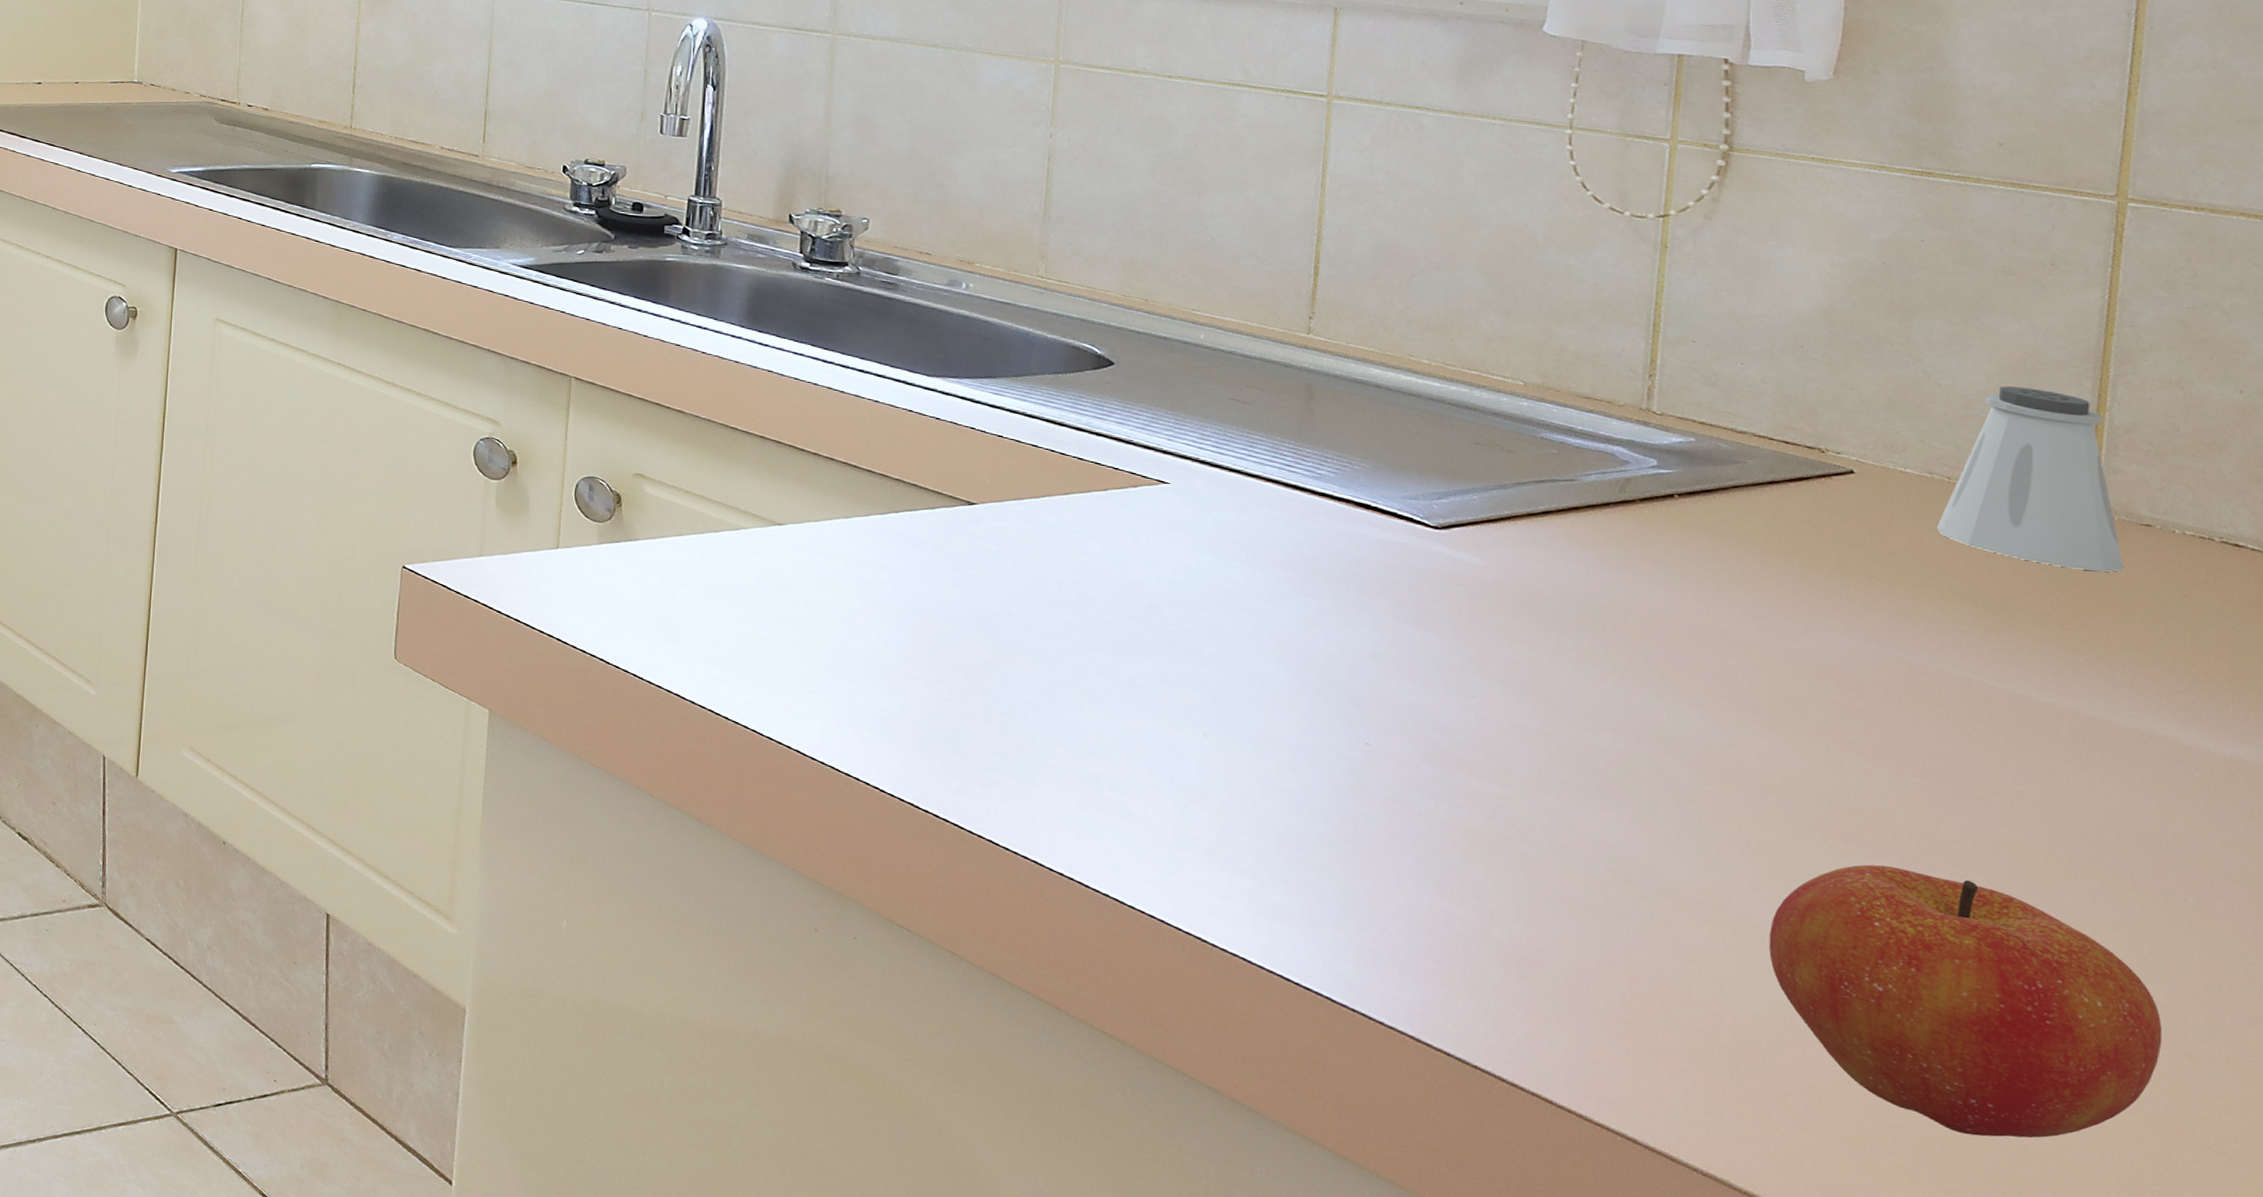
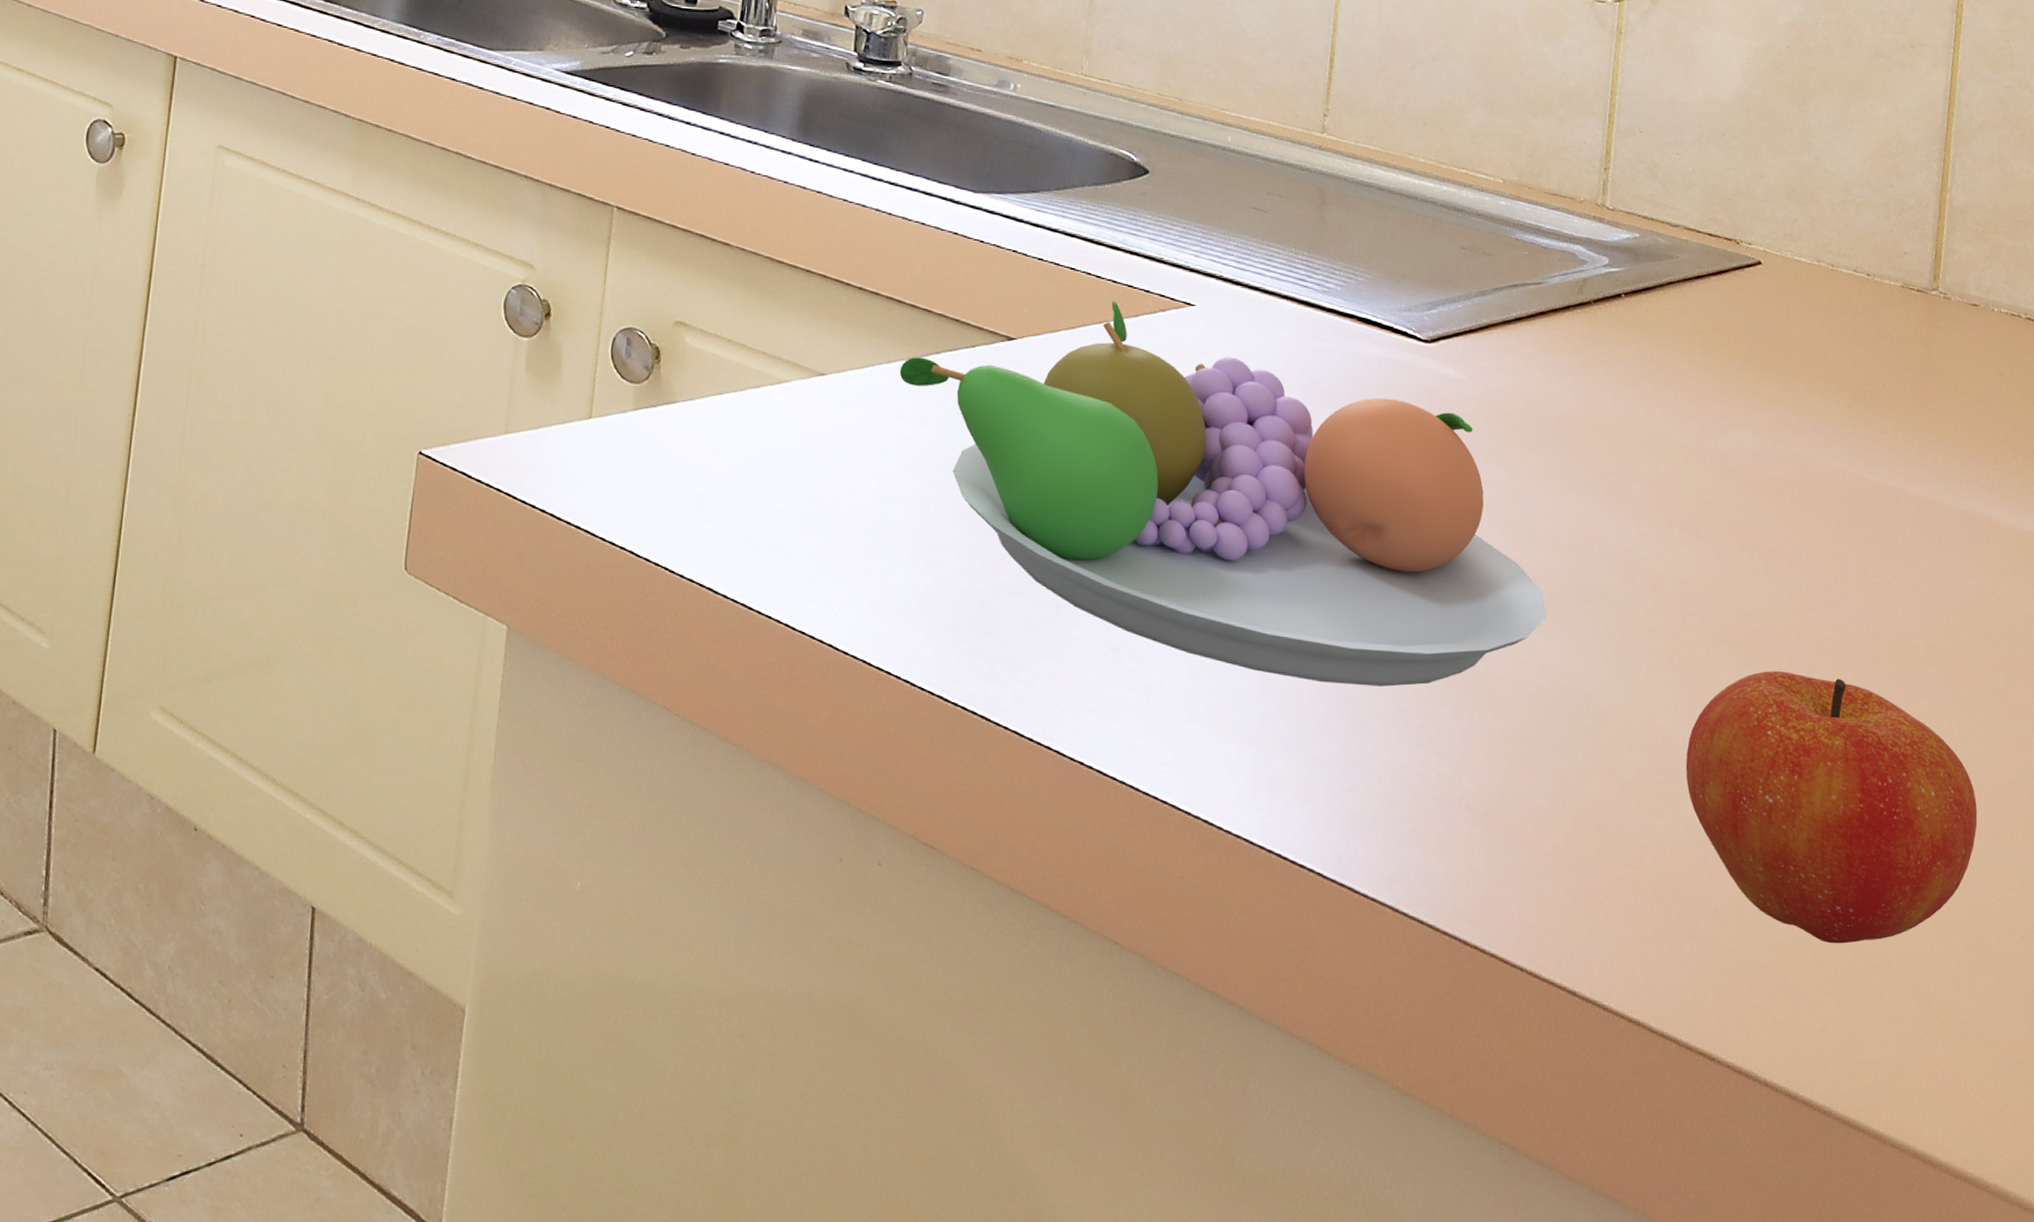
fruit bowl: none [857,476,1591,840] -> present [899,301,1547,687]
saltshaker: present [1936,386,2125,573] -> none [1821,170,1958,354]

